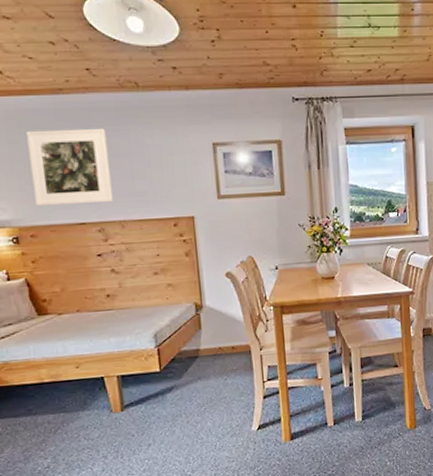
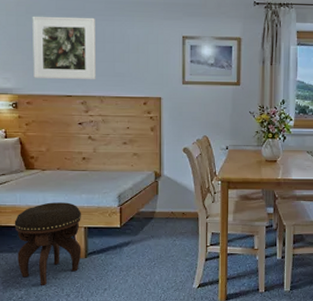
footstool: none [29,349,117,451] -> present [14,202,82,286]

